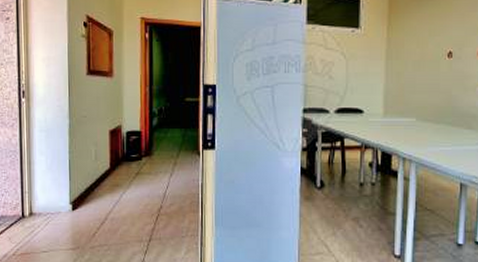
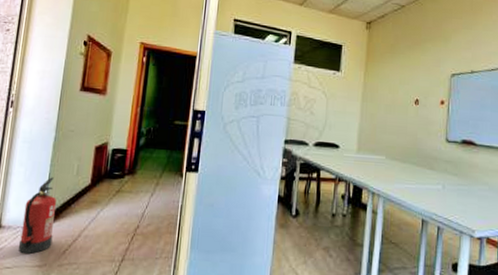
fire extinguisher: none [50,164,82,238] -> present [18,177,56,254]

